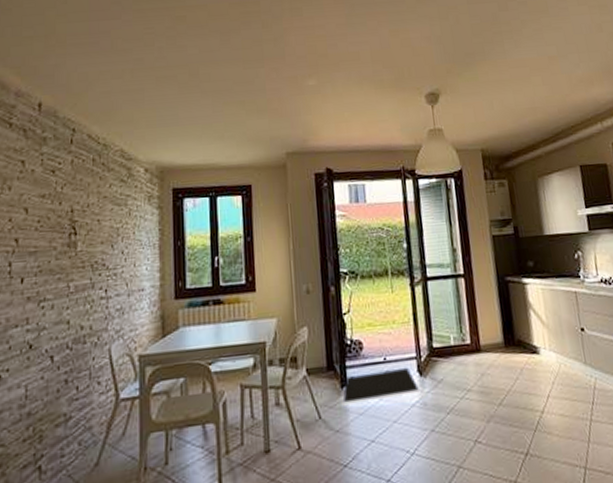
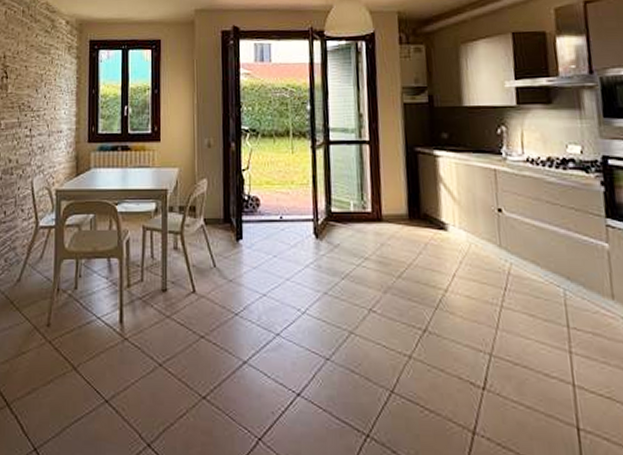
door mat: present [343,367,421,406] -> none [237,228,316,258]

